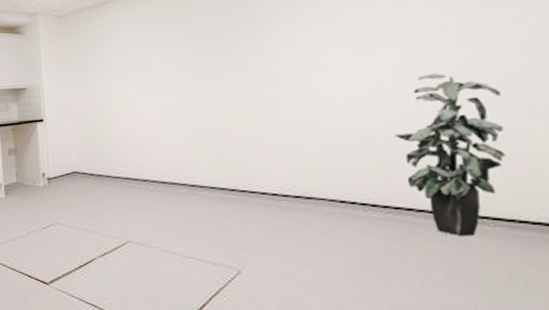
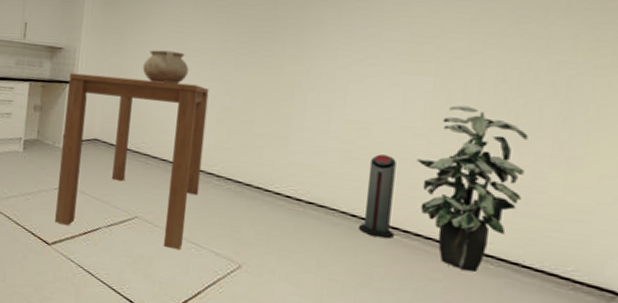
dining table: none [37,100,186,267] -> present [55,72,209,251]
ceramic pot: none [107,71,154,106] -> present [142,50,189,84]
air purifier: none [348,136,386,219] -> present [359,154,396,240]

